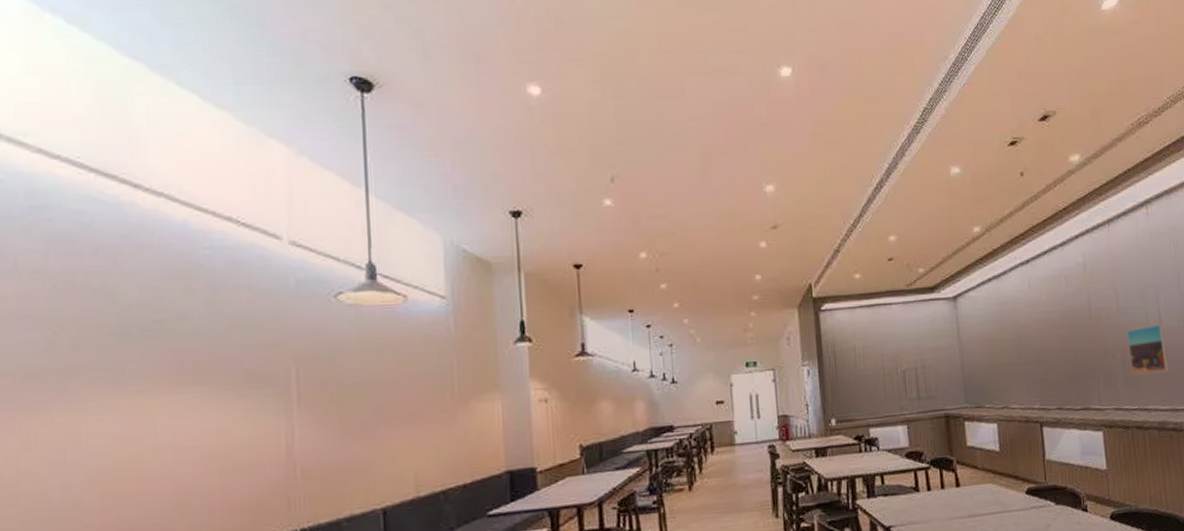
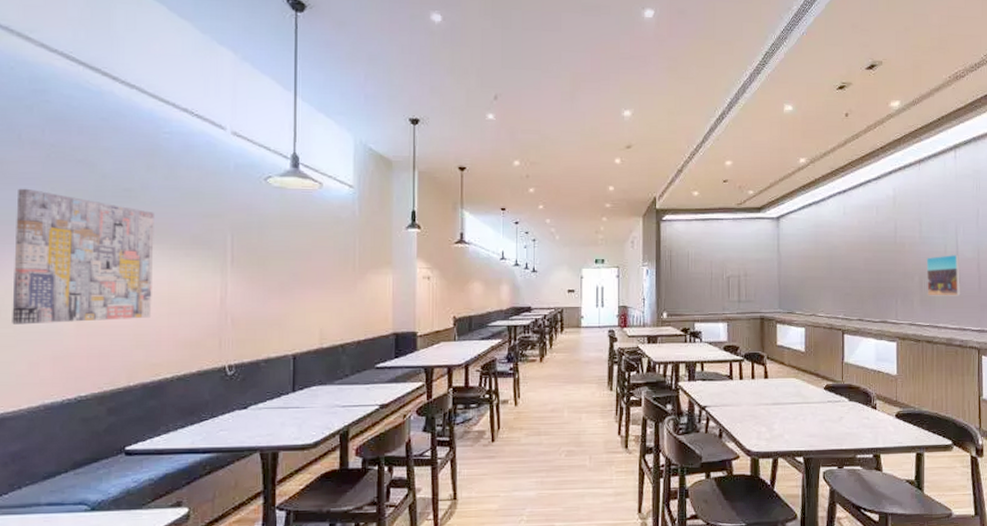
wall art: none [13,329,198,502] -> present [12,188,154,325]

